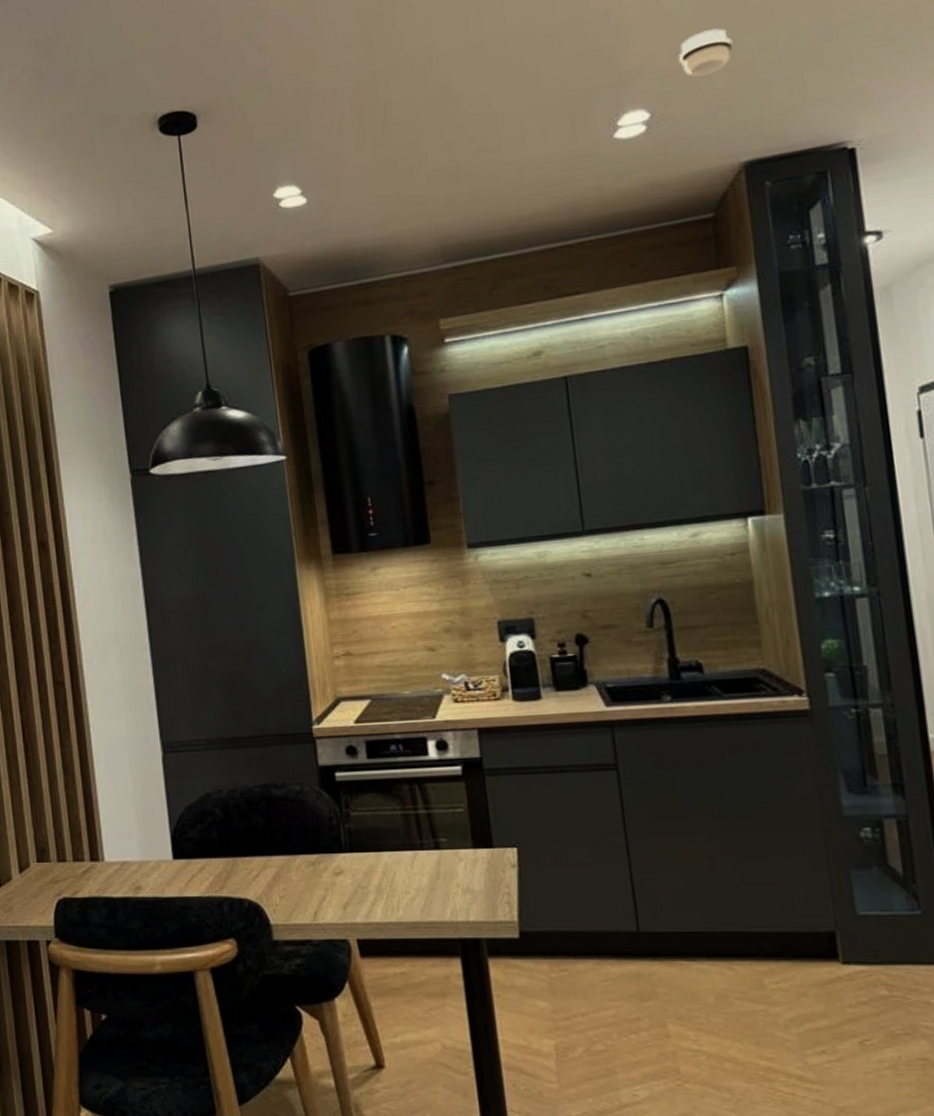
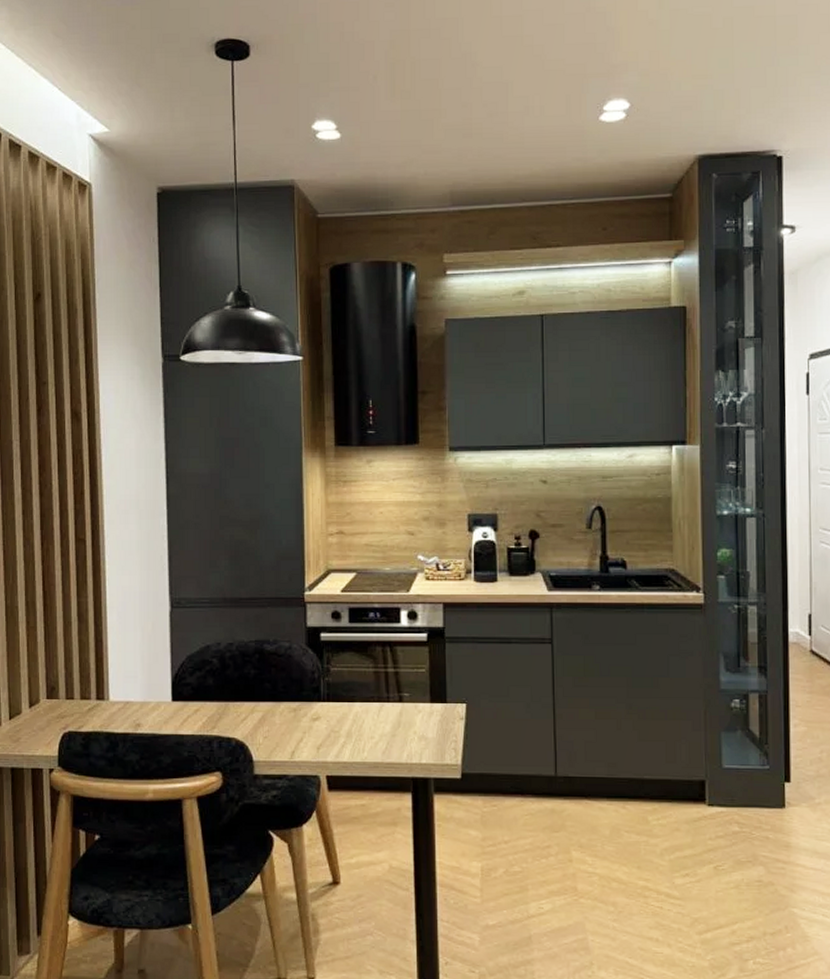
smoke detector: present [679,28,733,77] -> none [657,41,699,79]

